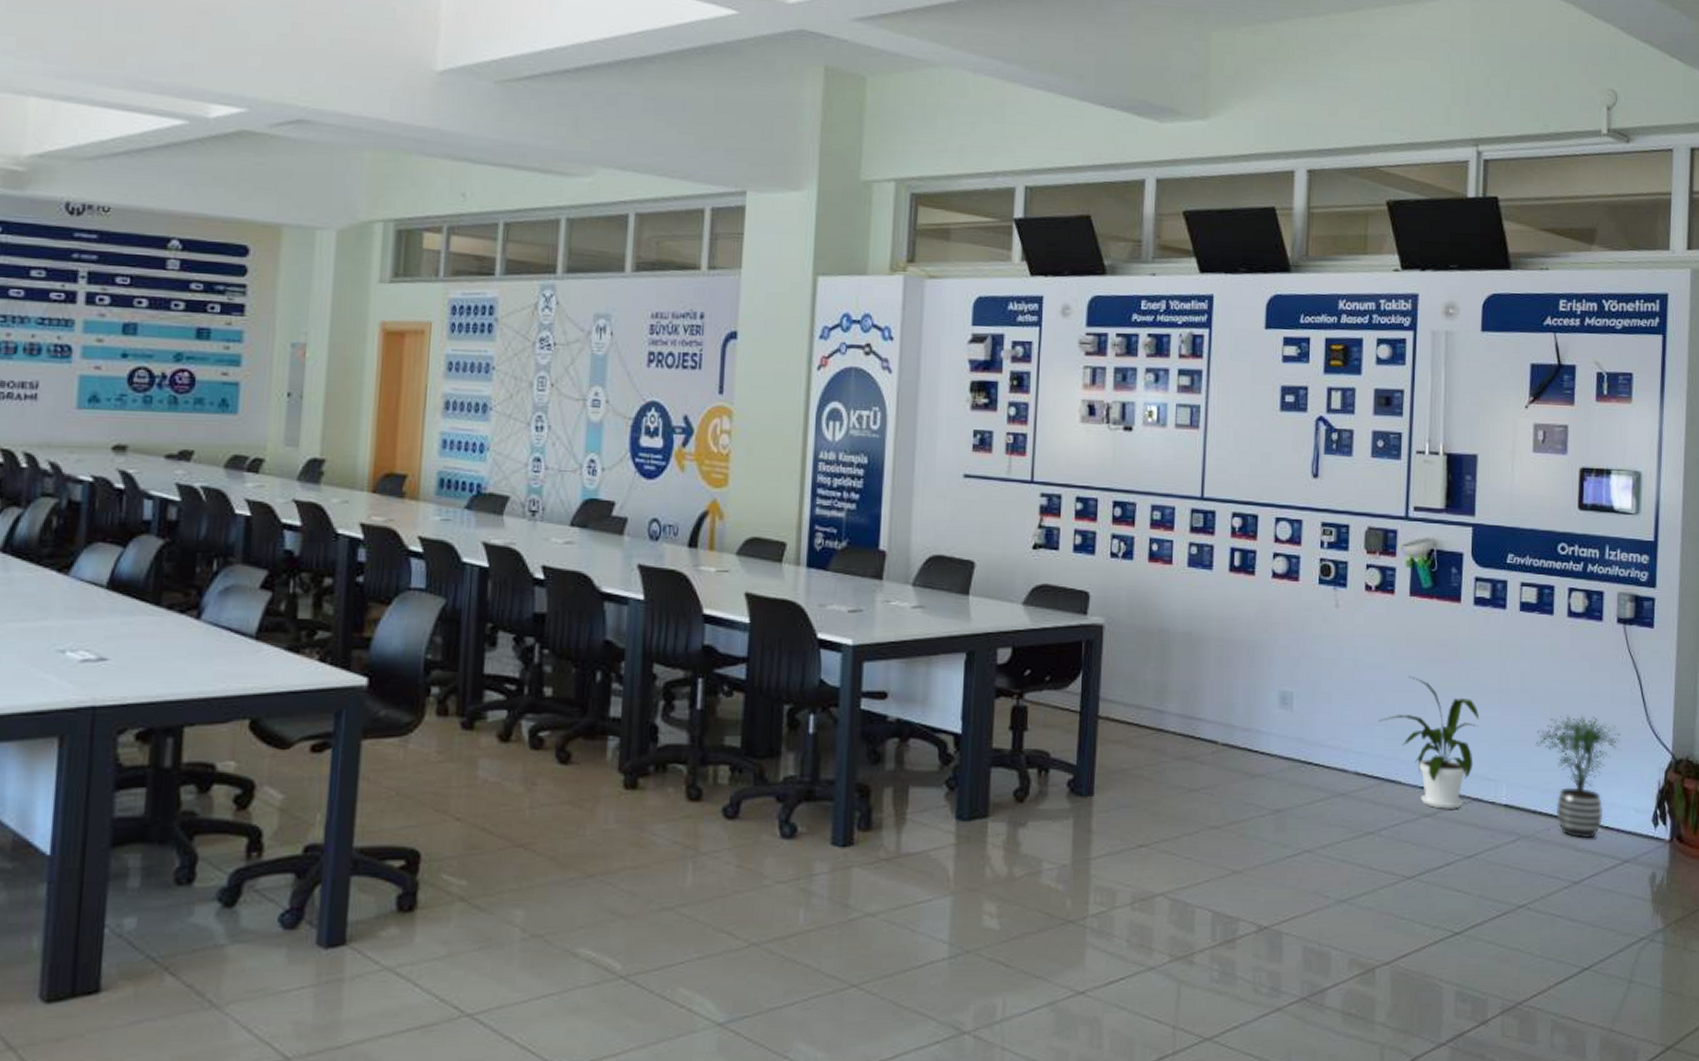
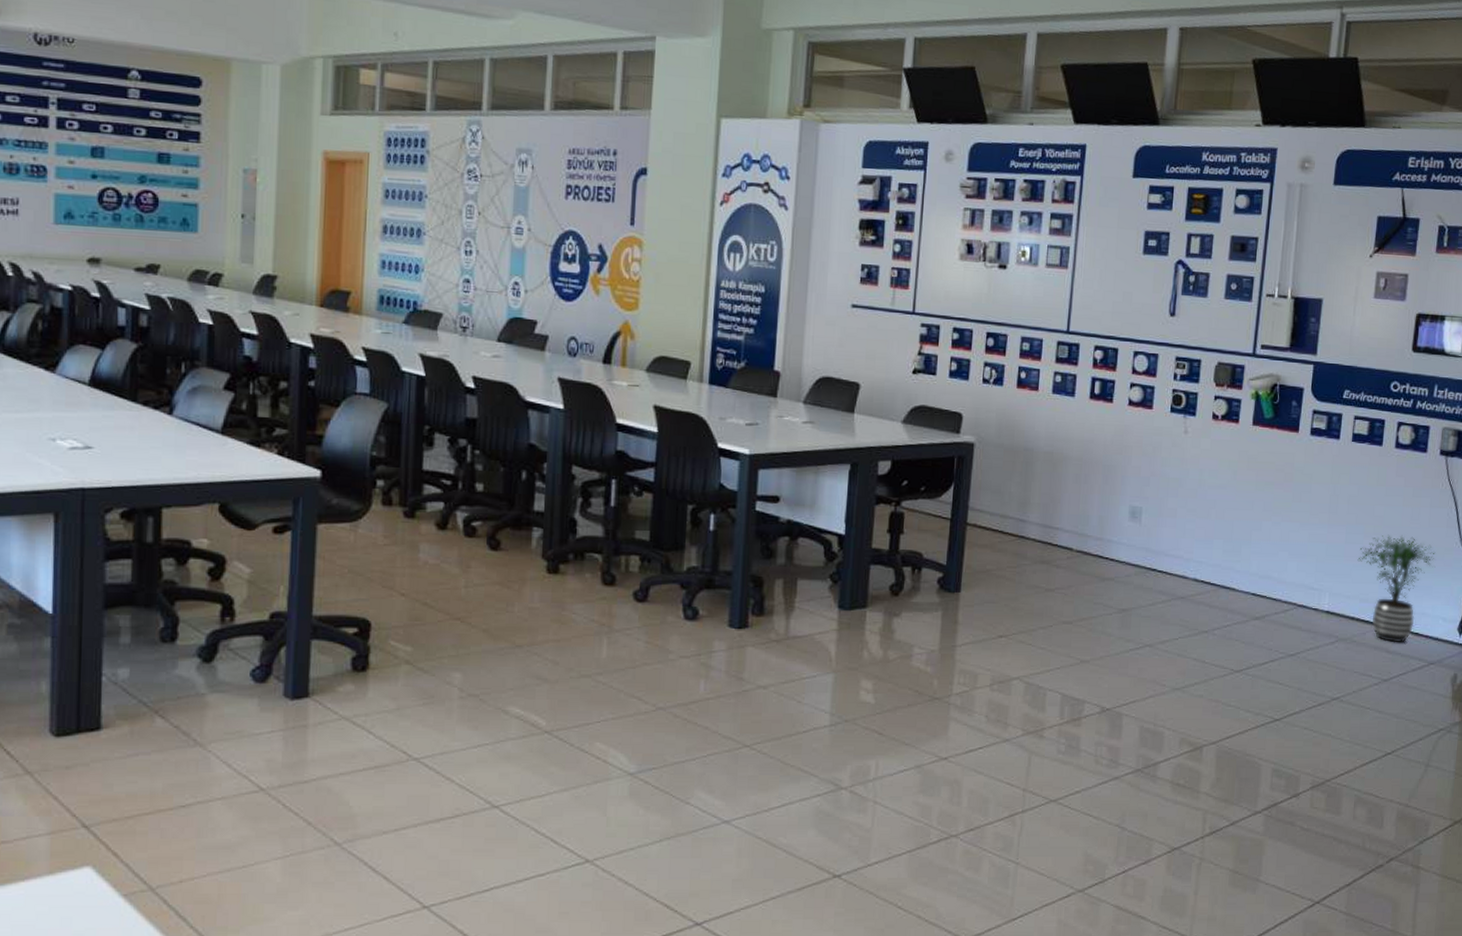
house plant: present [1378,675,1479,810] -> none [1217,496,1309,615]

